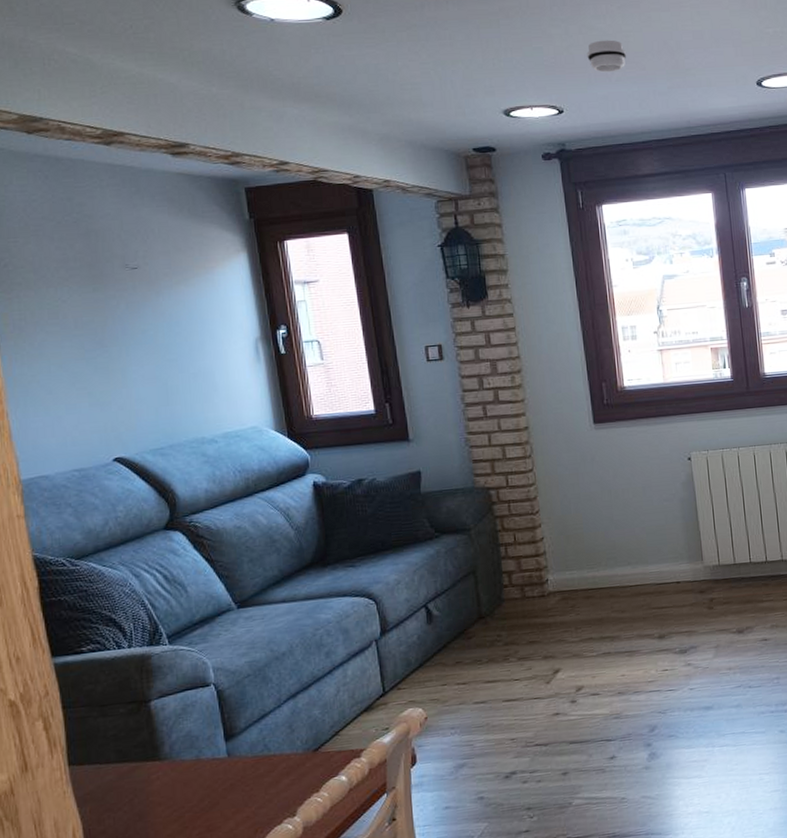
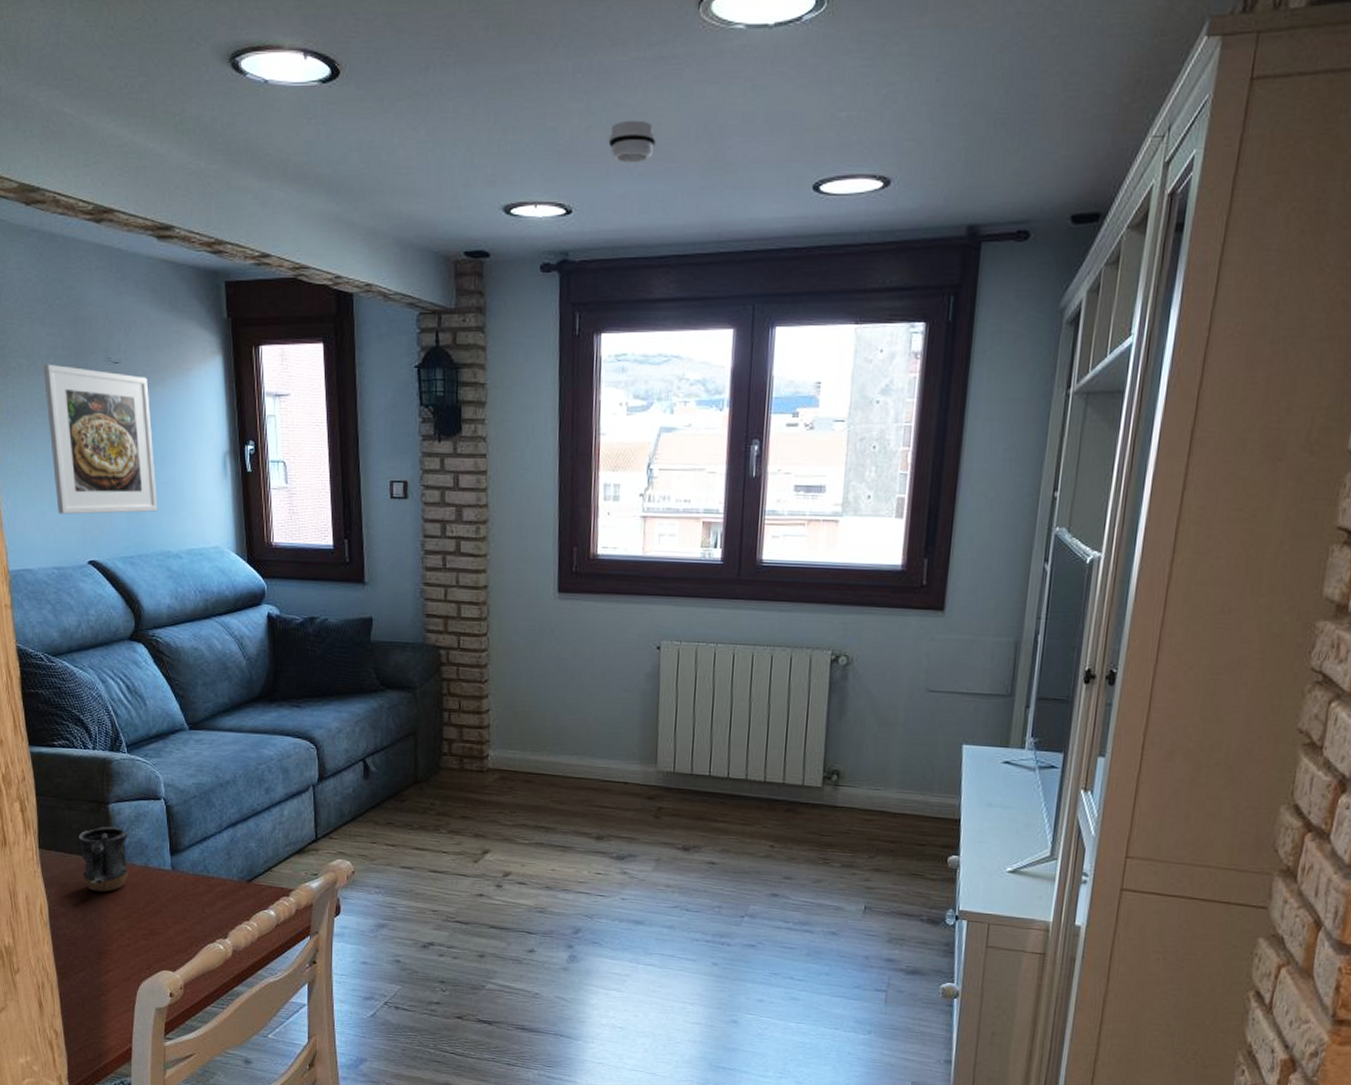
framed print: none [52,275,188,417] -> present [43,363,157,515]
mug: none [116,724,177,799] -> present [78,826,129,893]

